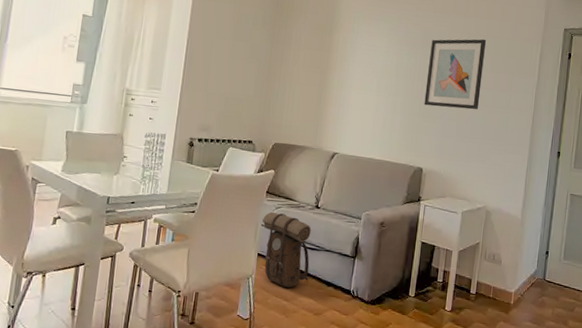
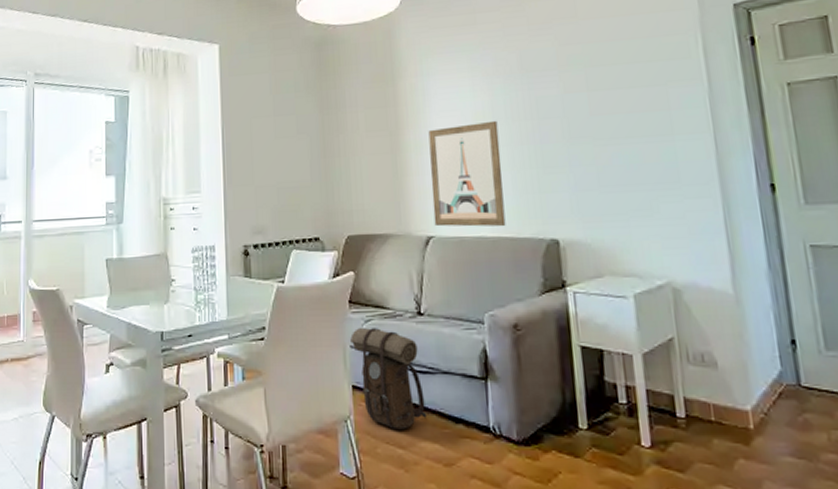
wall art: none [340,74,399,154] -> present [428,120,506,227]
wall art: present [424,39,487,110] -> none [533,44,624,152]

